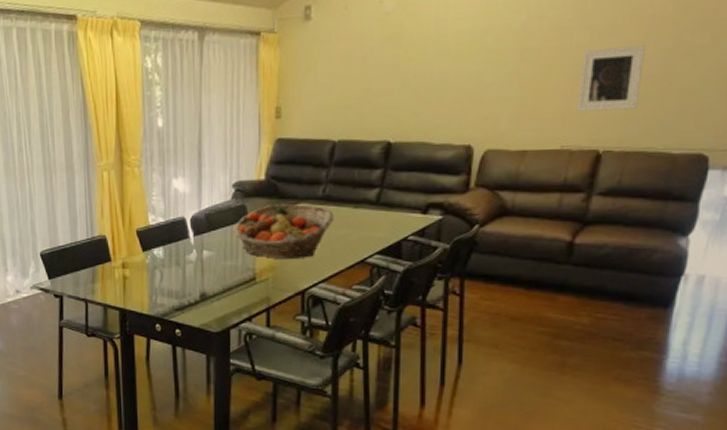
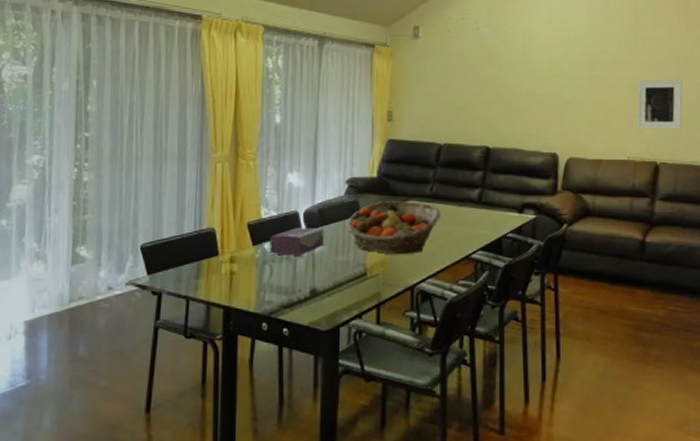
tissue box: none [159,233,212,261] -> present [269,227,324,255]

